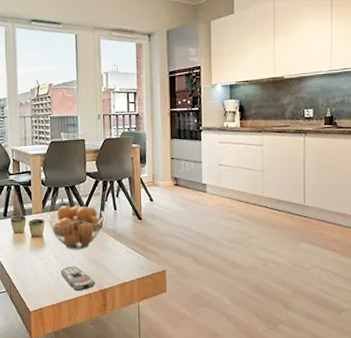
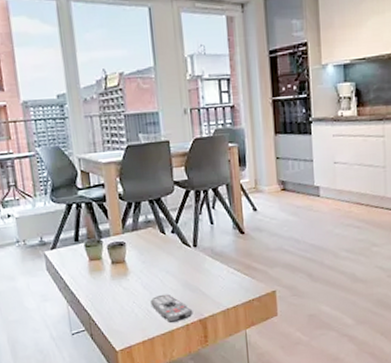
fruit basket: present [48,205,105,250] -> none [130,222,199,276]

